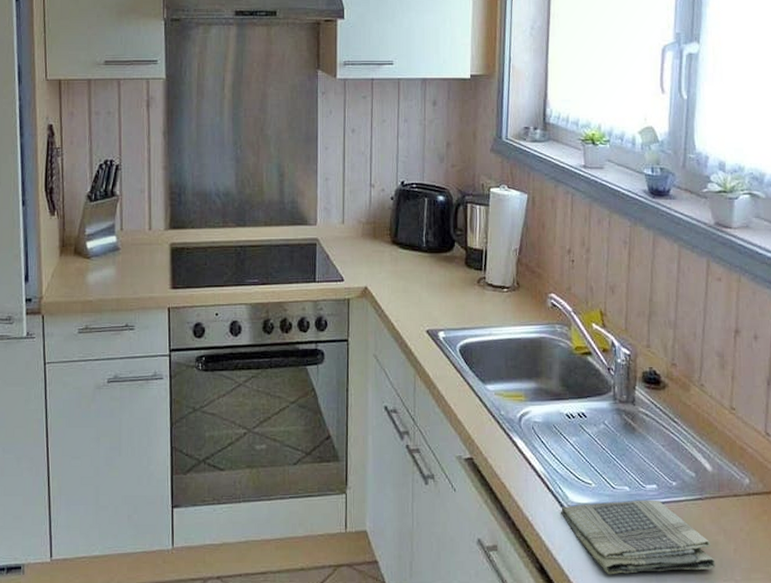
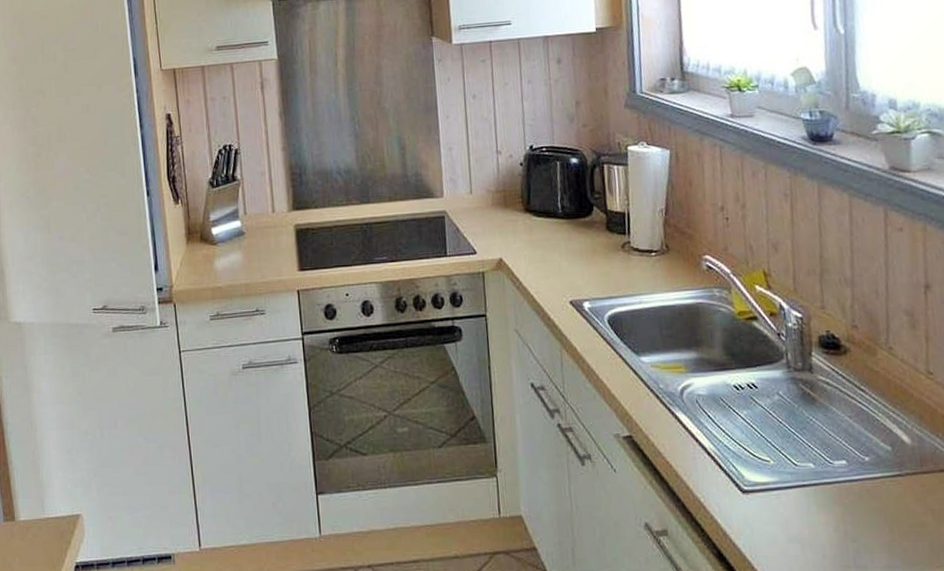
dish towel: present [561,500,716,575] -> none [737,477,925,562]

